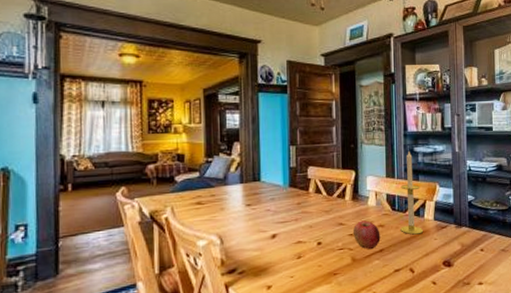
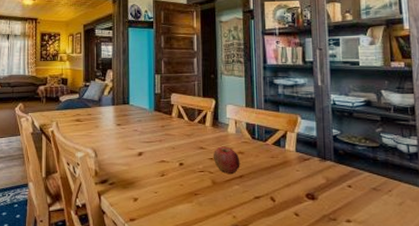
candle: present [400,151,423,235] -> none [260,83,284,164]

